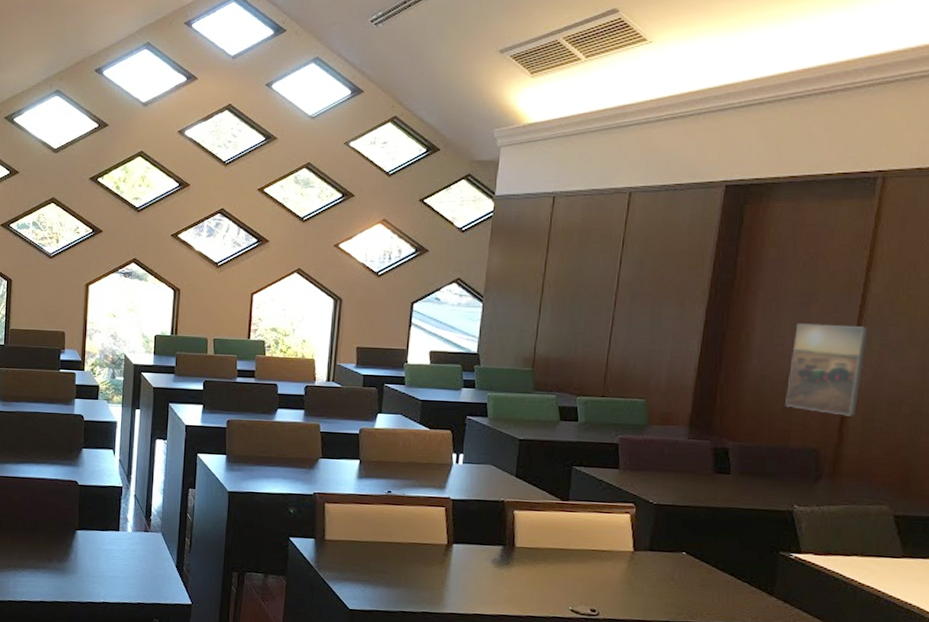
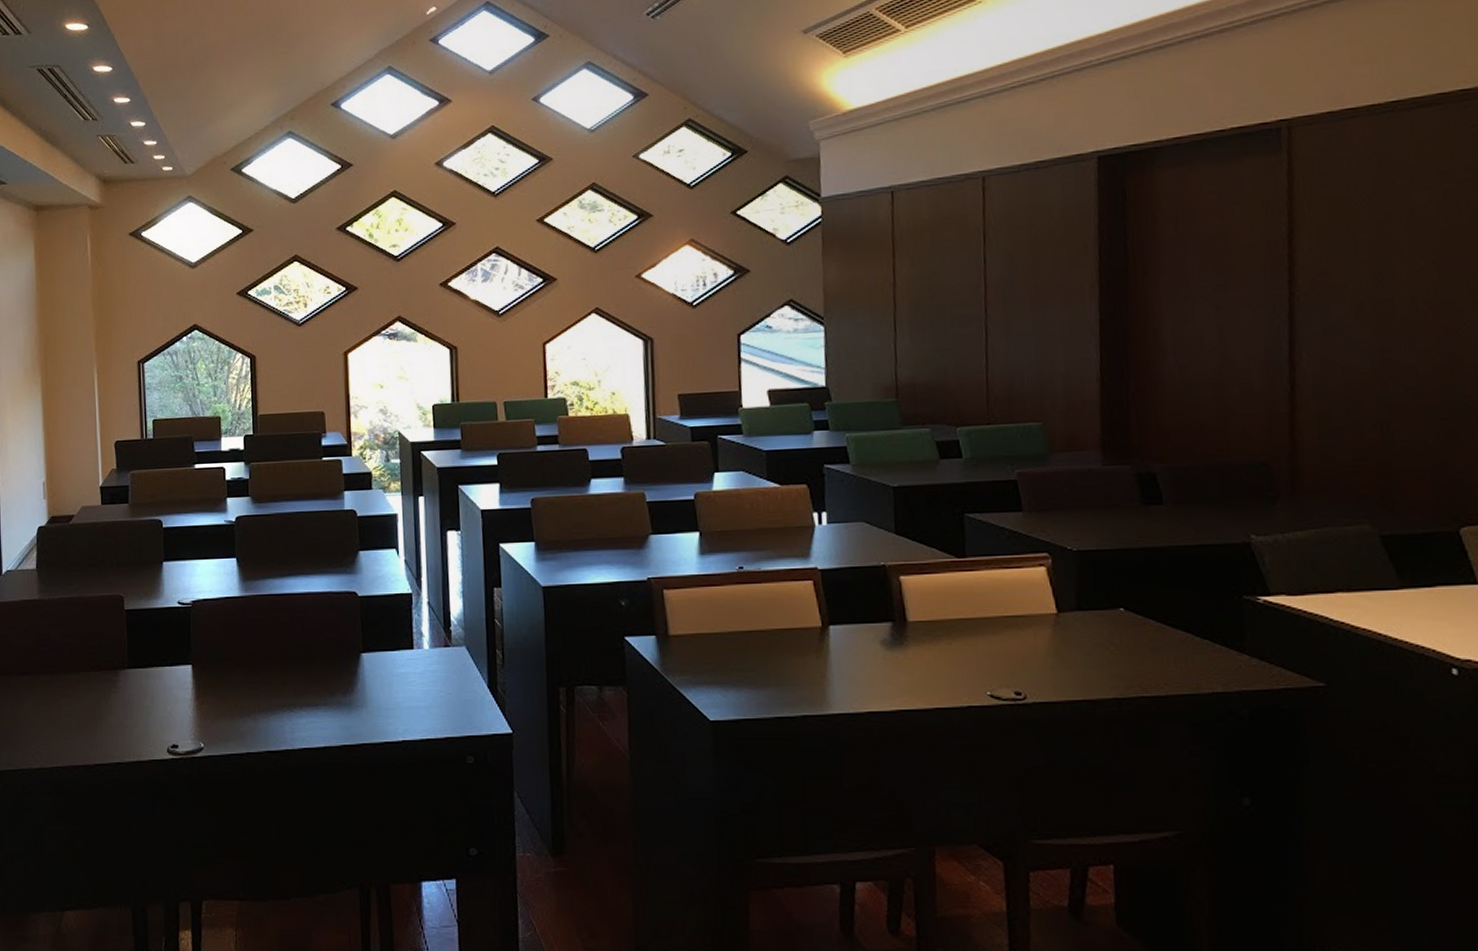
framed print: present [785,323,869,416] -> none [1213,306,1309,418]

